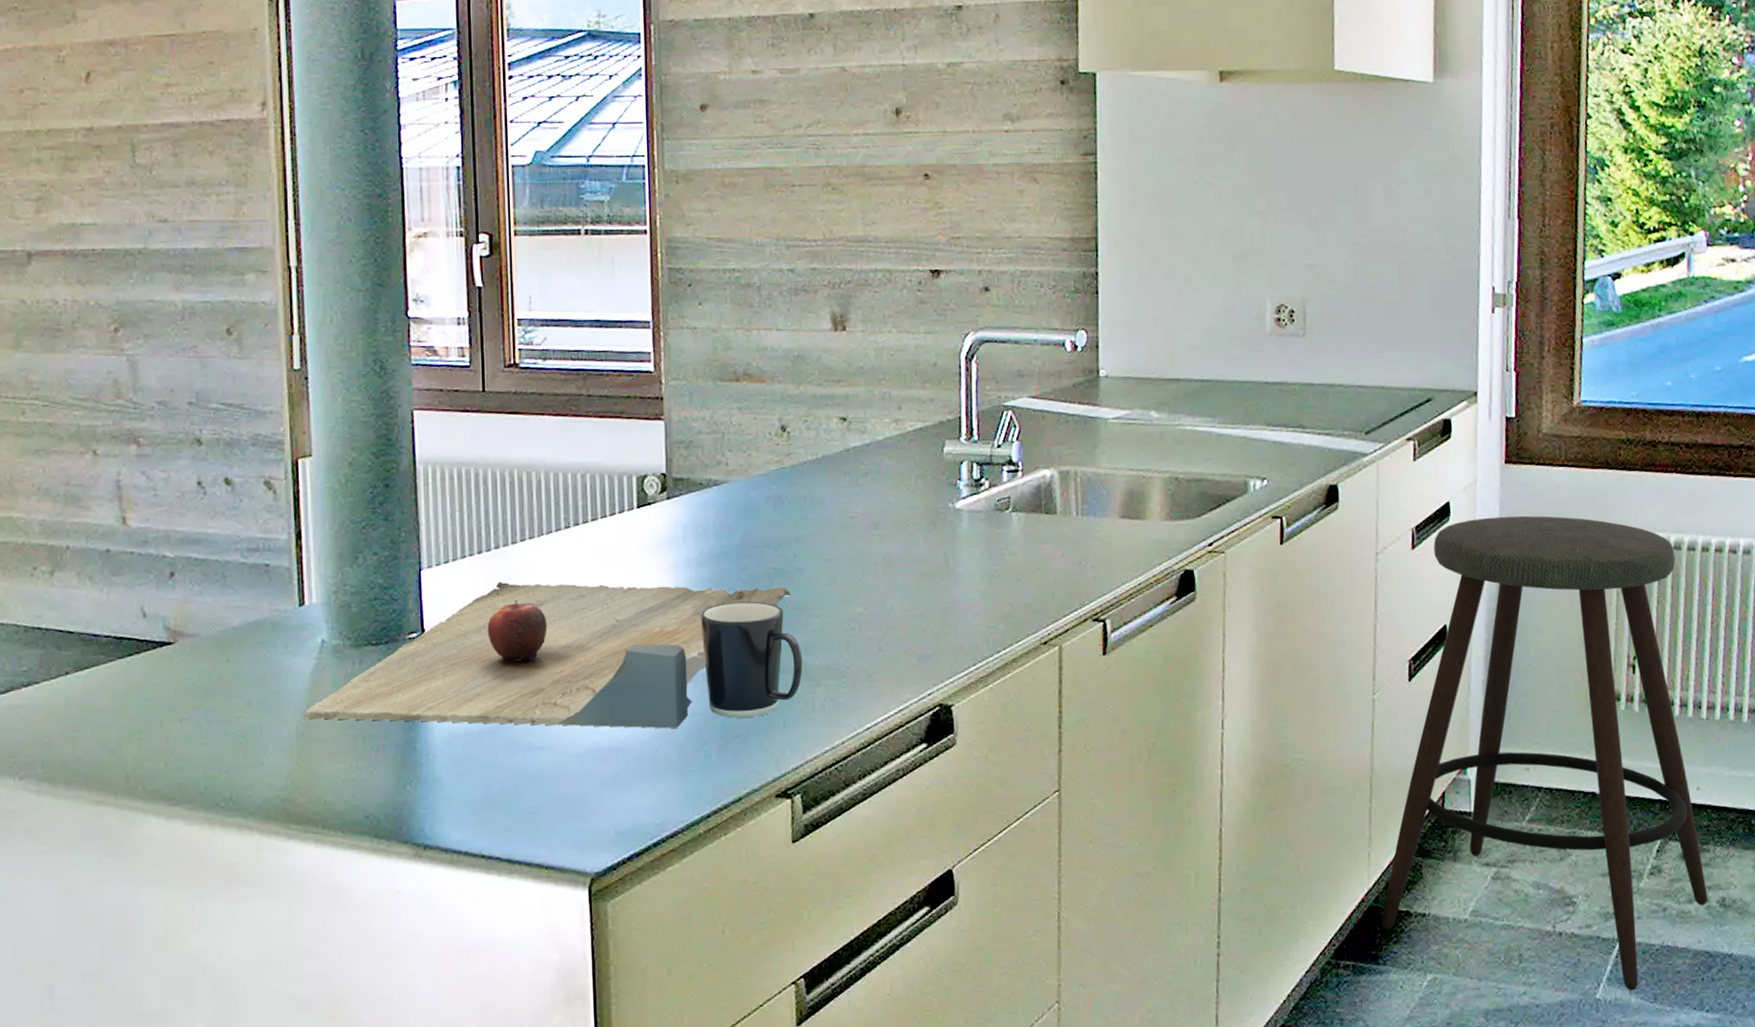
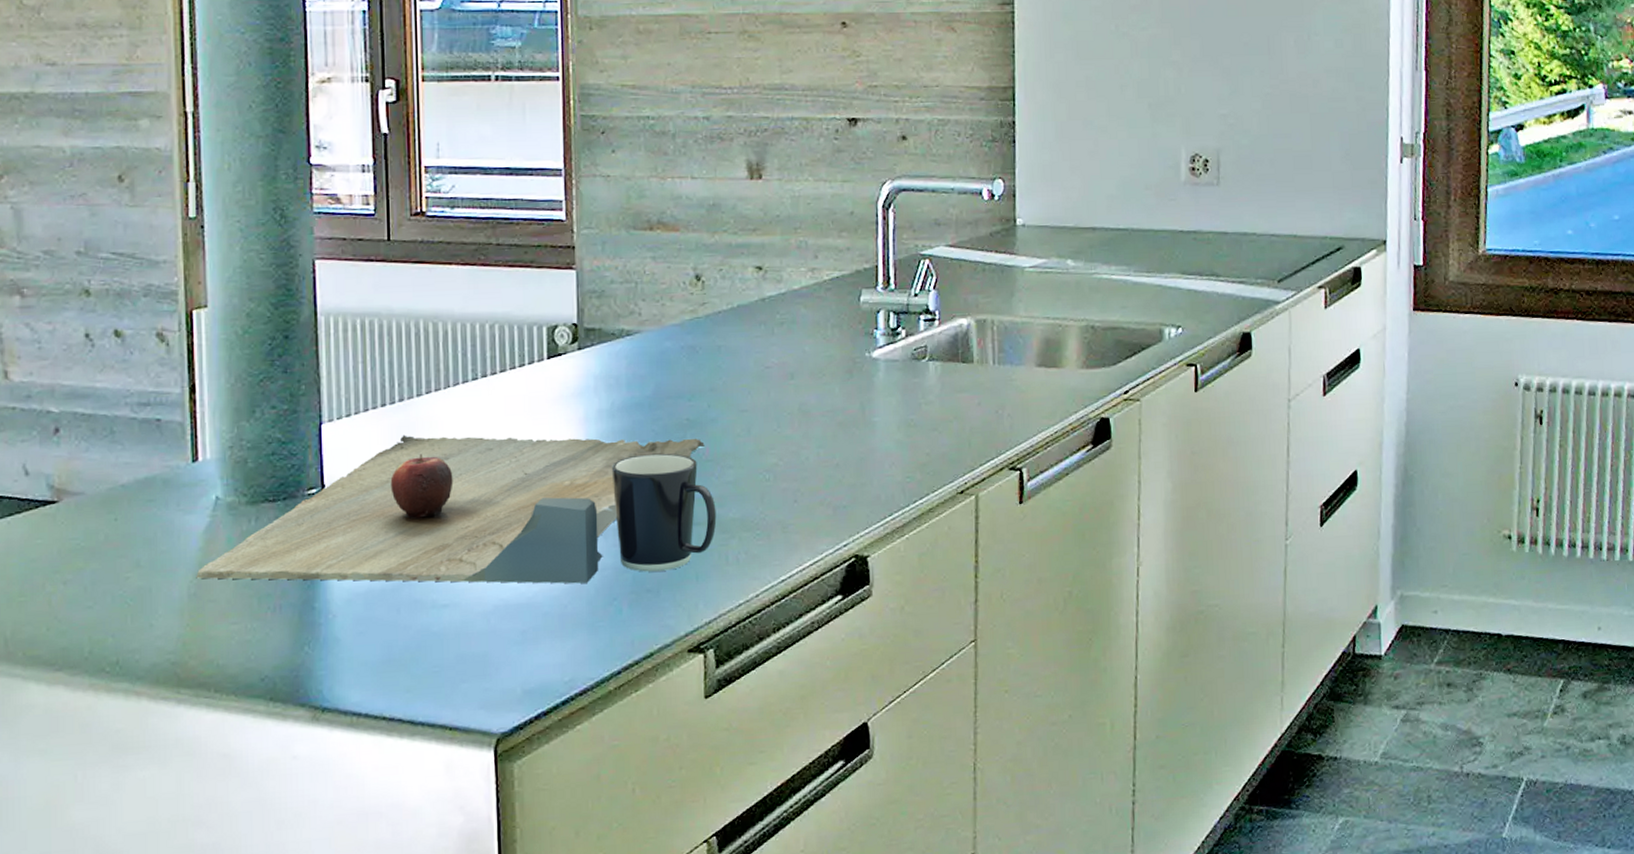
bar stool: present [1381,515,1708,991] -> none [1293,362,1609,829]

